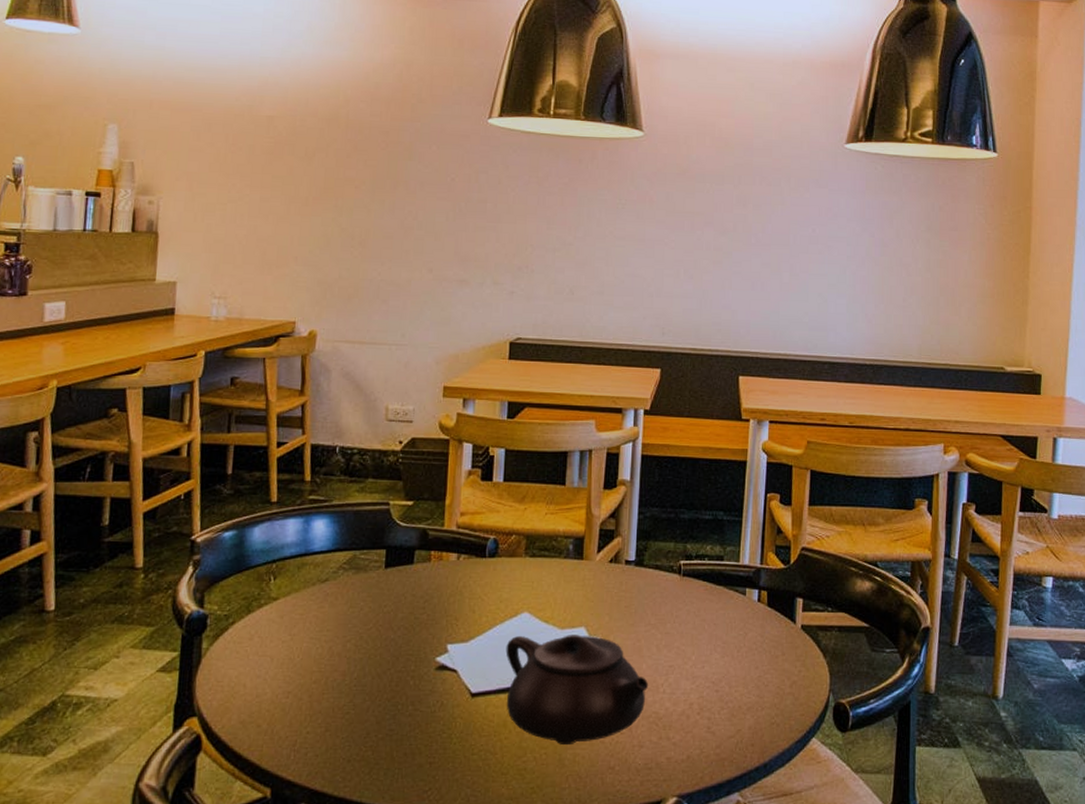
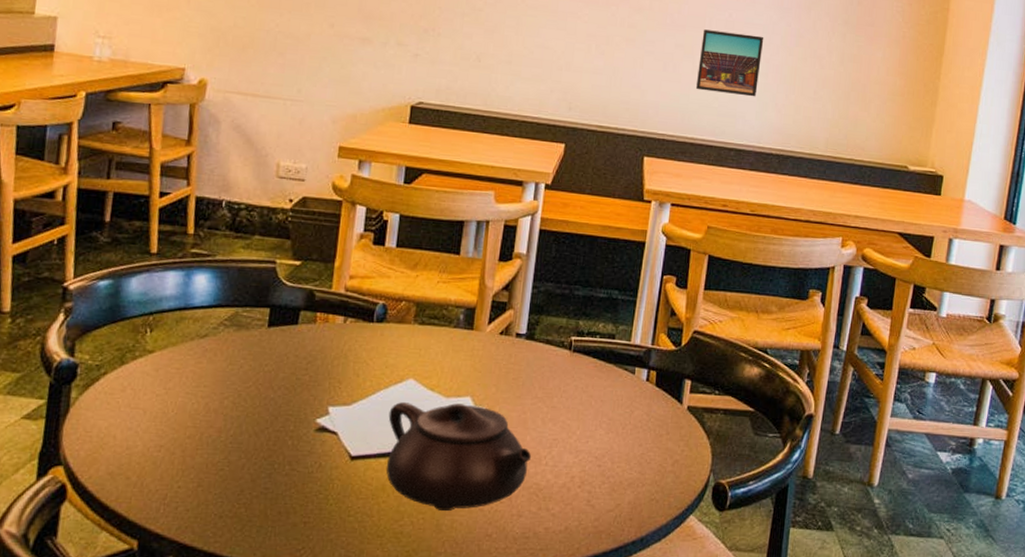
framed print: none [784,246,849,309] -> present [695,29,764,97]

